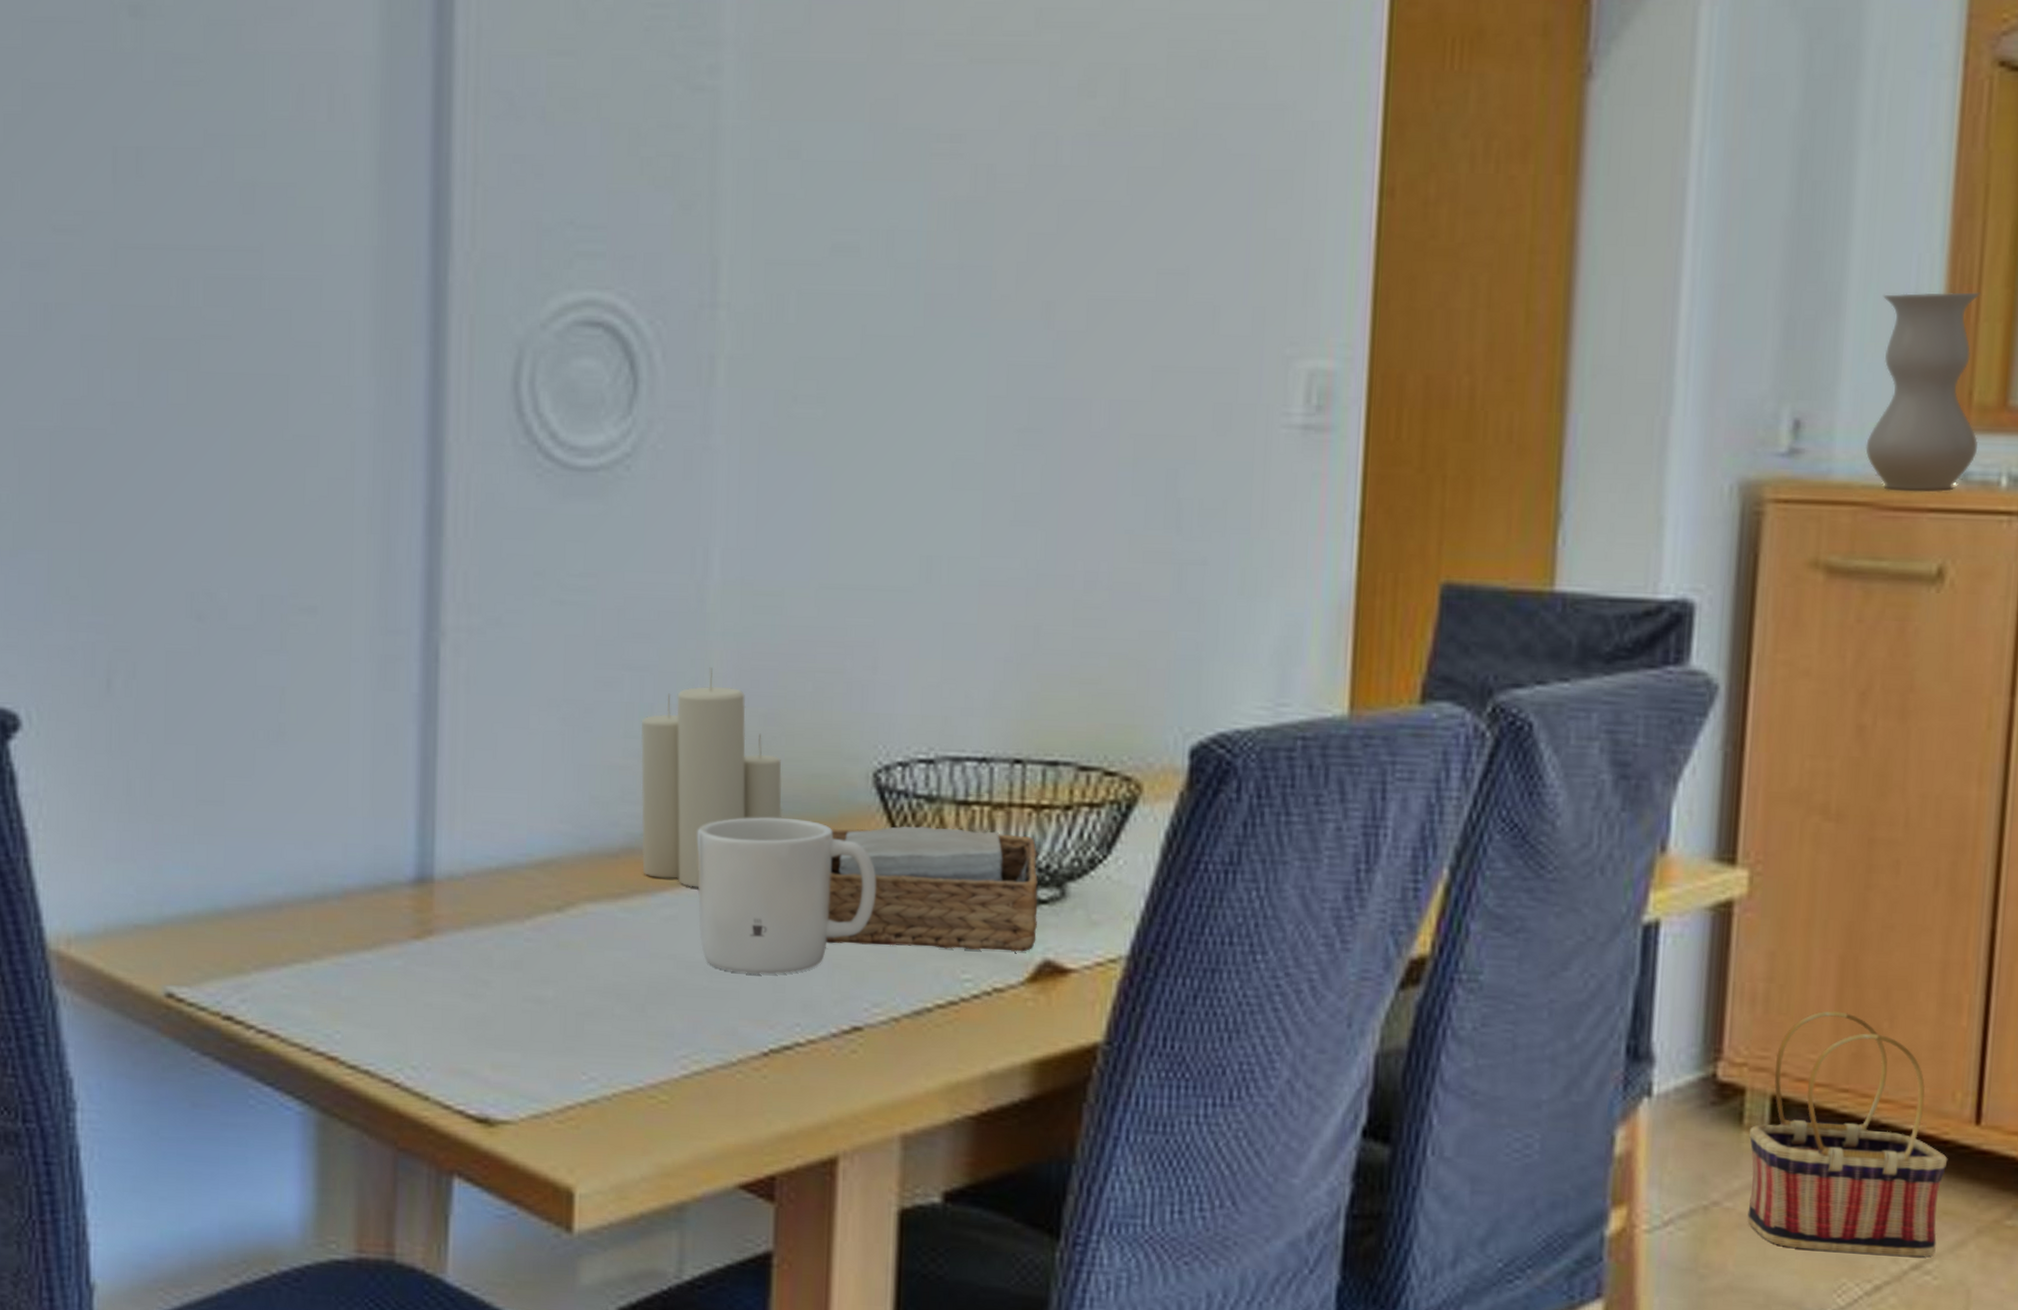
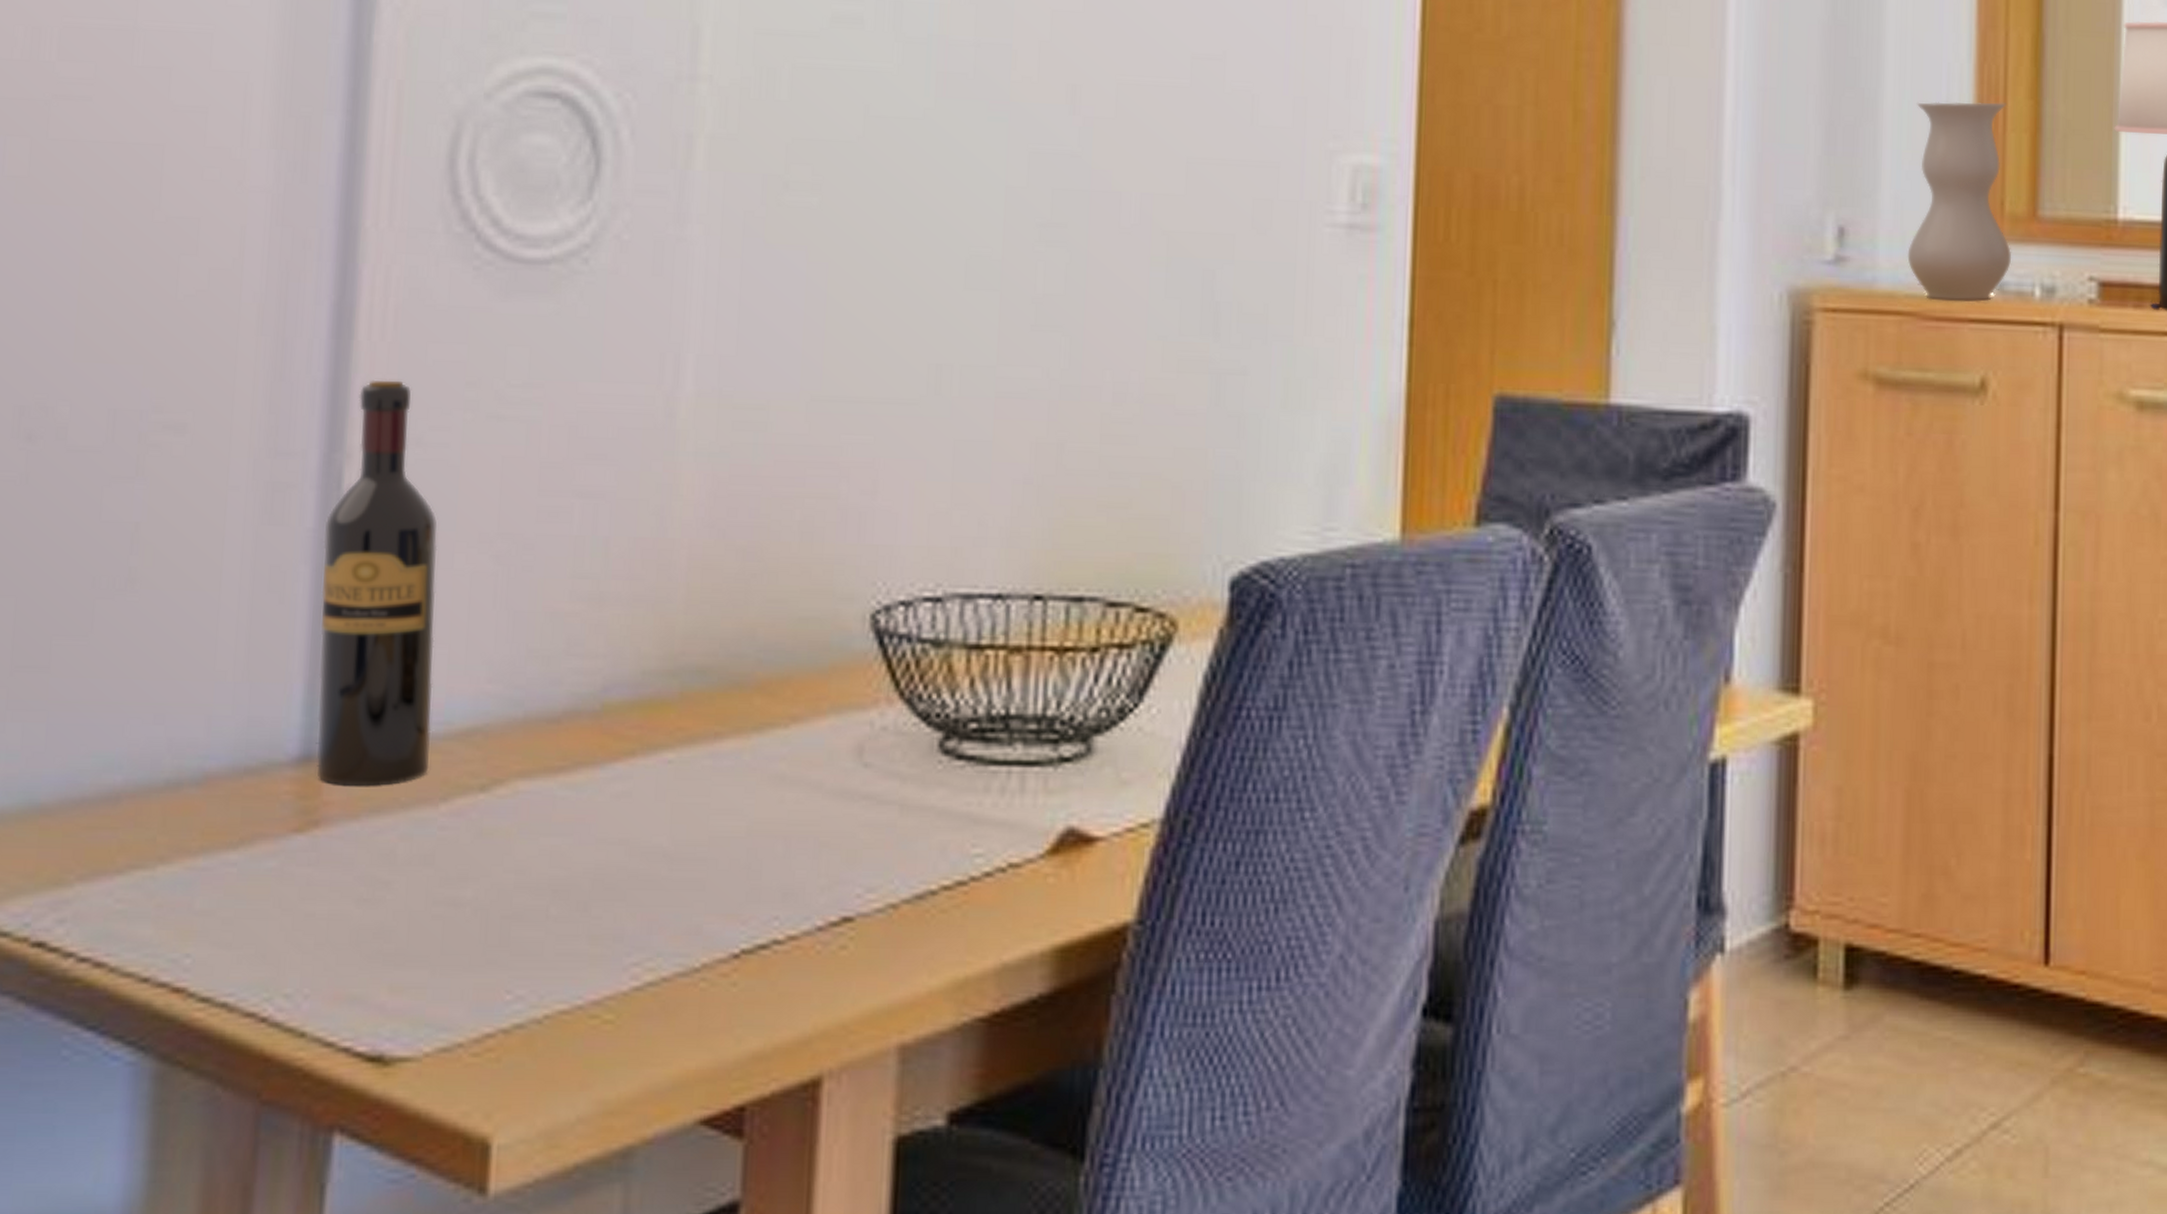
wine bottle: none [426,570,517,903] -> present [316,379,438,785]
candle: present [641,667,782,888] -> none [589,493,762,756]
mug: present [697,817,876,975] -> none [657,669,873,860]
napkin holder: present [826,826,1039,952] -> none [812,675,1062,820]
basket: present [1747,1011,1948,1257] -> none [1825,849,2020,1114]

